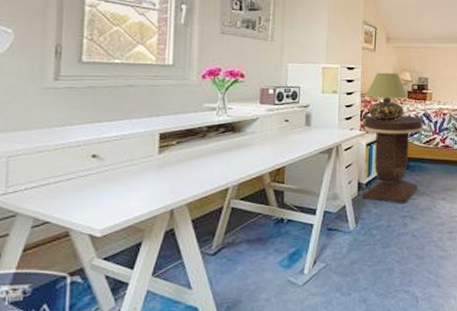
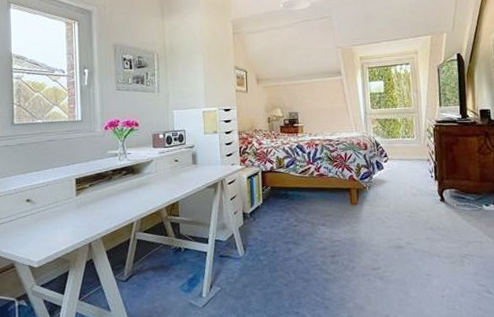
side table: present [362,115,423,204] -> none [243,148,299,231]
table lamp: present [365,72,409,121] -> none [242,110,282,155]

